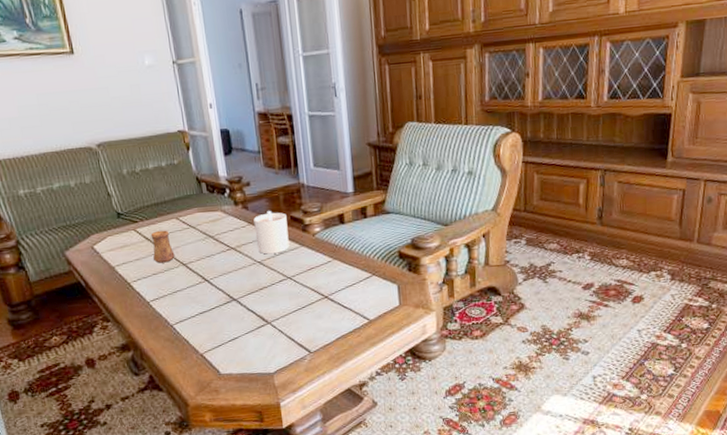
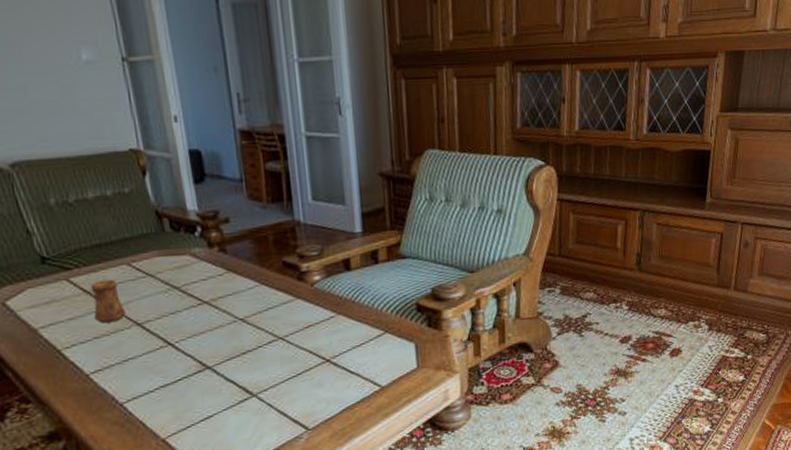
candle: present [253,210,290,255] -> none [234,254,281,310]

